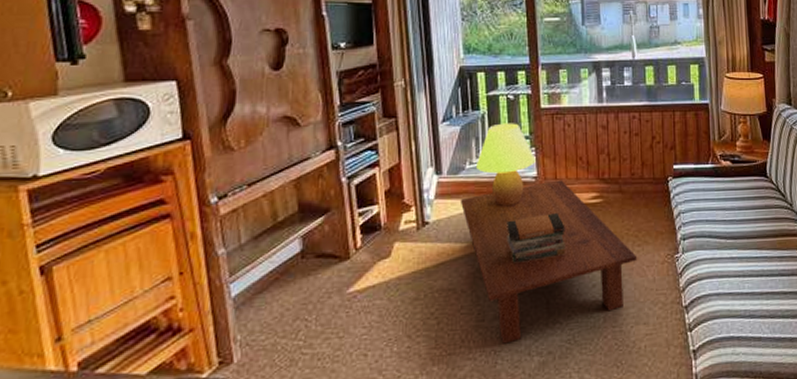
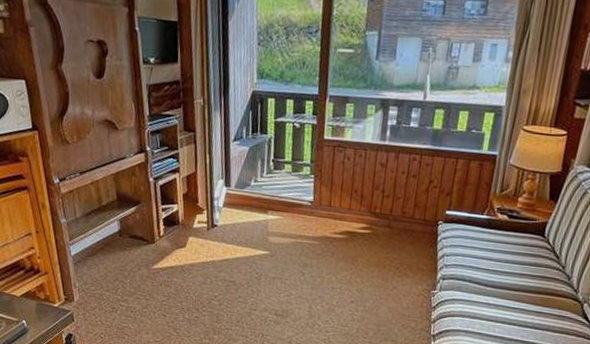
coffee table: present [460,180,637,344] -> none [244,207,396,331]
table lamp: present [476,123,536,206] -> none [260,149,314,223]
book stack: present [506,213,566,263] -> none [280,235,333,272]

